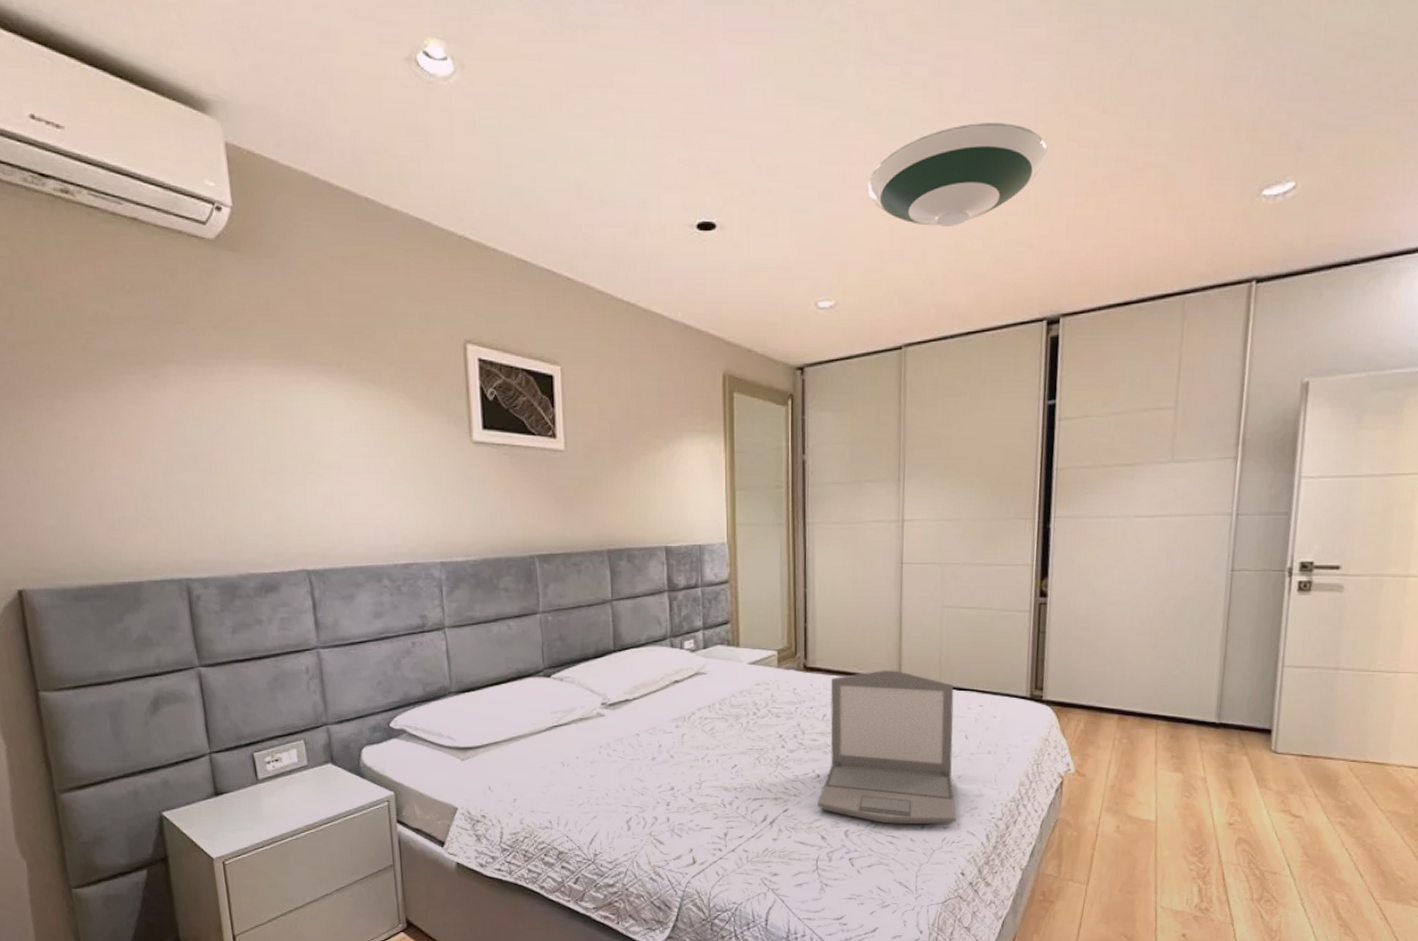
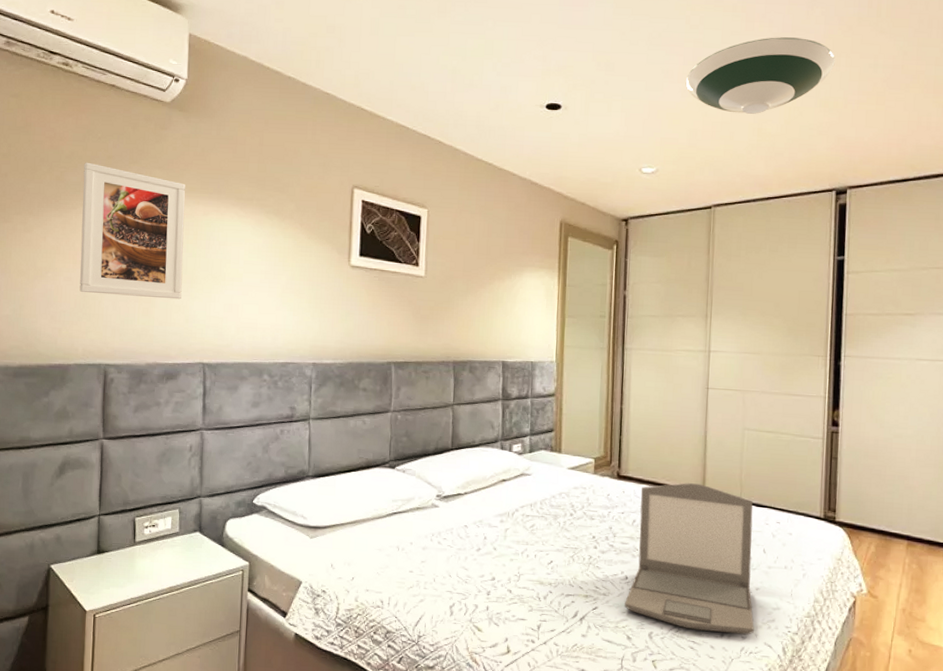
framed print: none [114,324,268,495] -> present [79,162,186,300]

